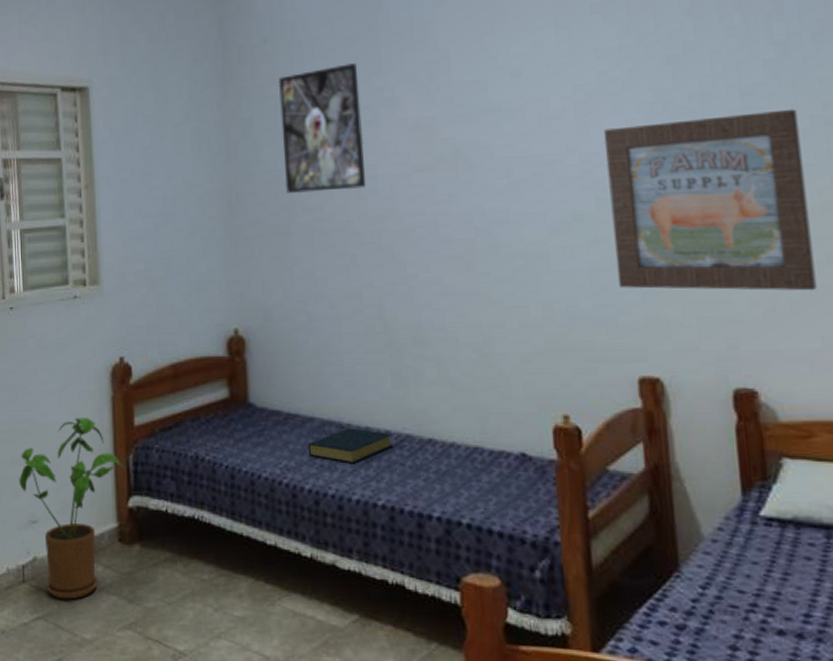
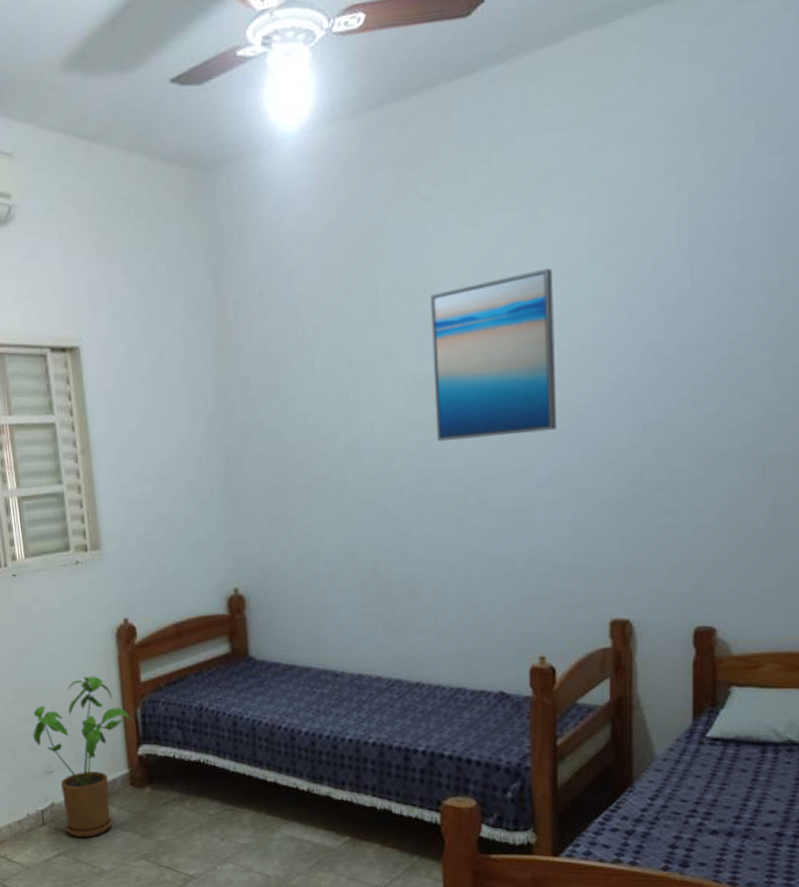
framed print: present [278,62,365,194] -> none [274,316,362,454]
hardback book: present [307,428,394,464] -> none [304,675,384,708]
wall art: none [431,20,566,185] -> present [430,268,556,442]
wall art: present [604,109,817,291] -> none [596,358,781,538]

